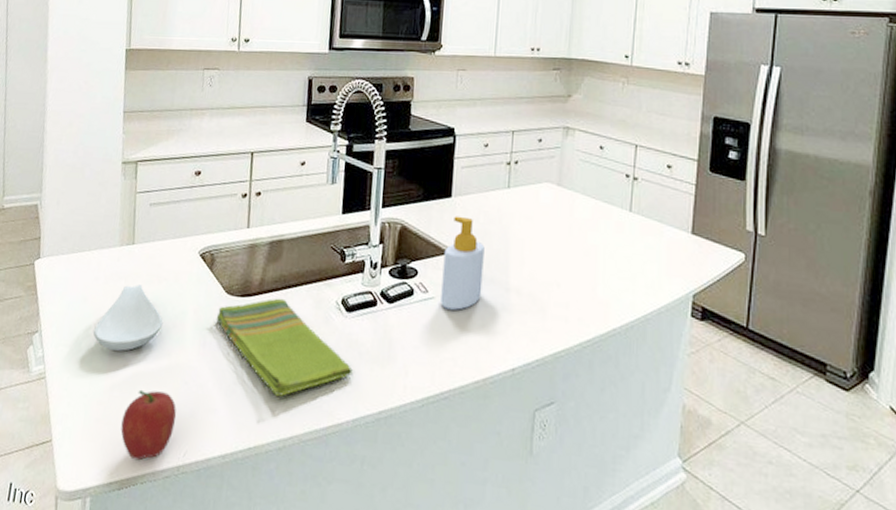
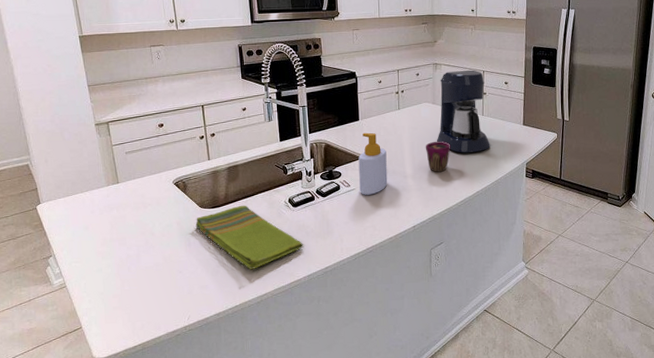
spoon rest: present [93,283,163,351] -> none [99,210,154,259]
fruit: present [121,389,177,461] -> none [135,281,178,329]
cup: none [540,241,579,290] -> present [425,141,451,172]
coffee maker: none [559,141,639,267] -> present [437,70,490,153]

